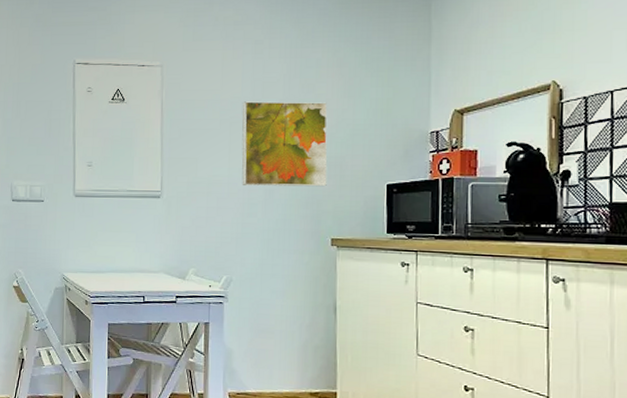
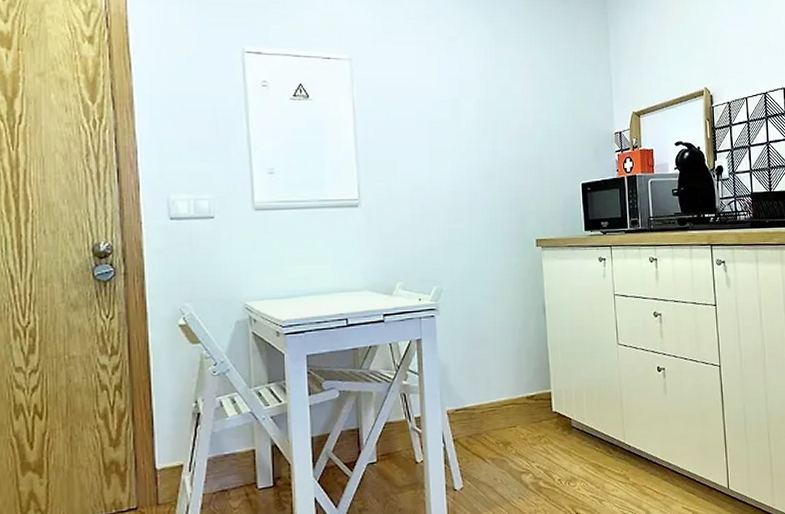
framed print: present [241,101,328,187] -> none [440,101,528,189]

